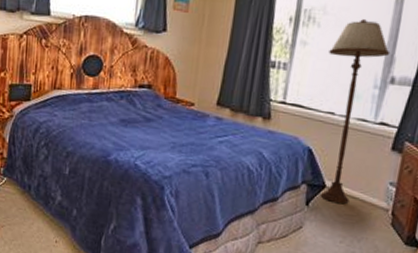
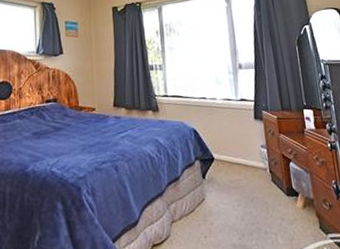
floor lamp: present [320,19,391,204] -> none [190,26,235,171]

